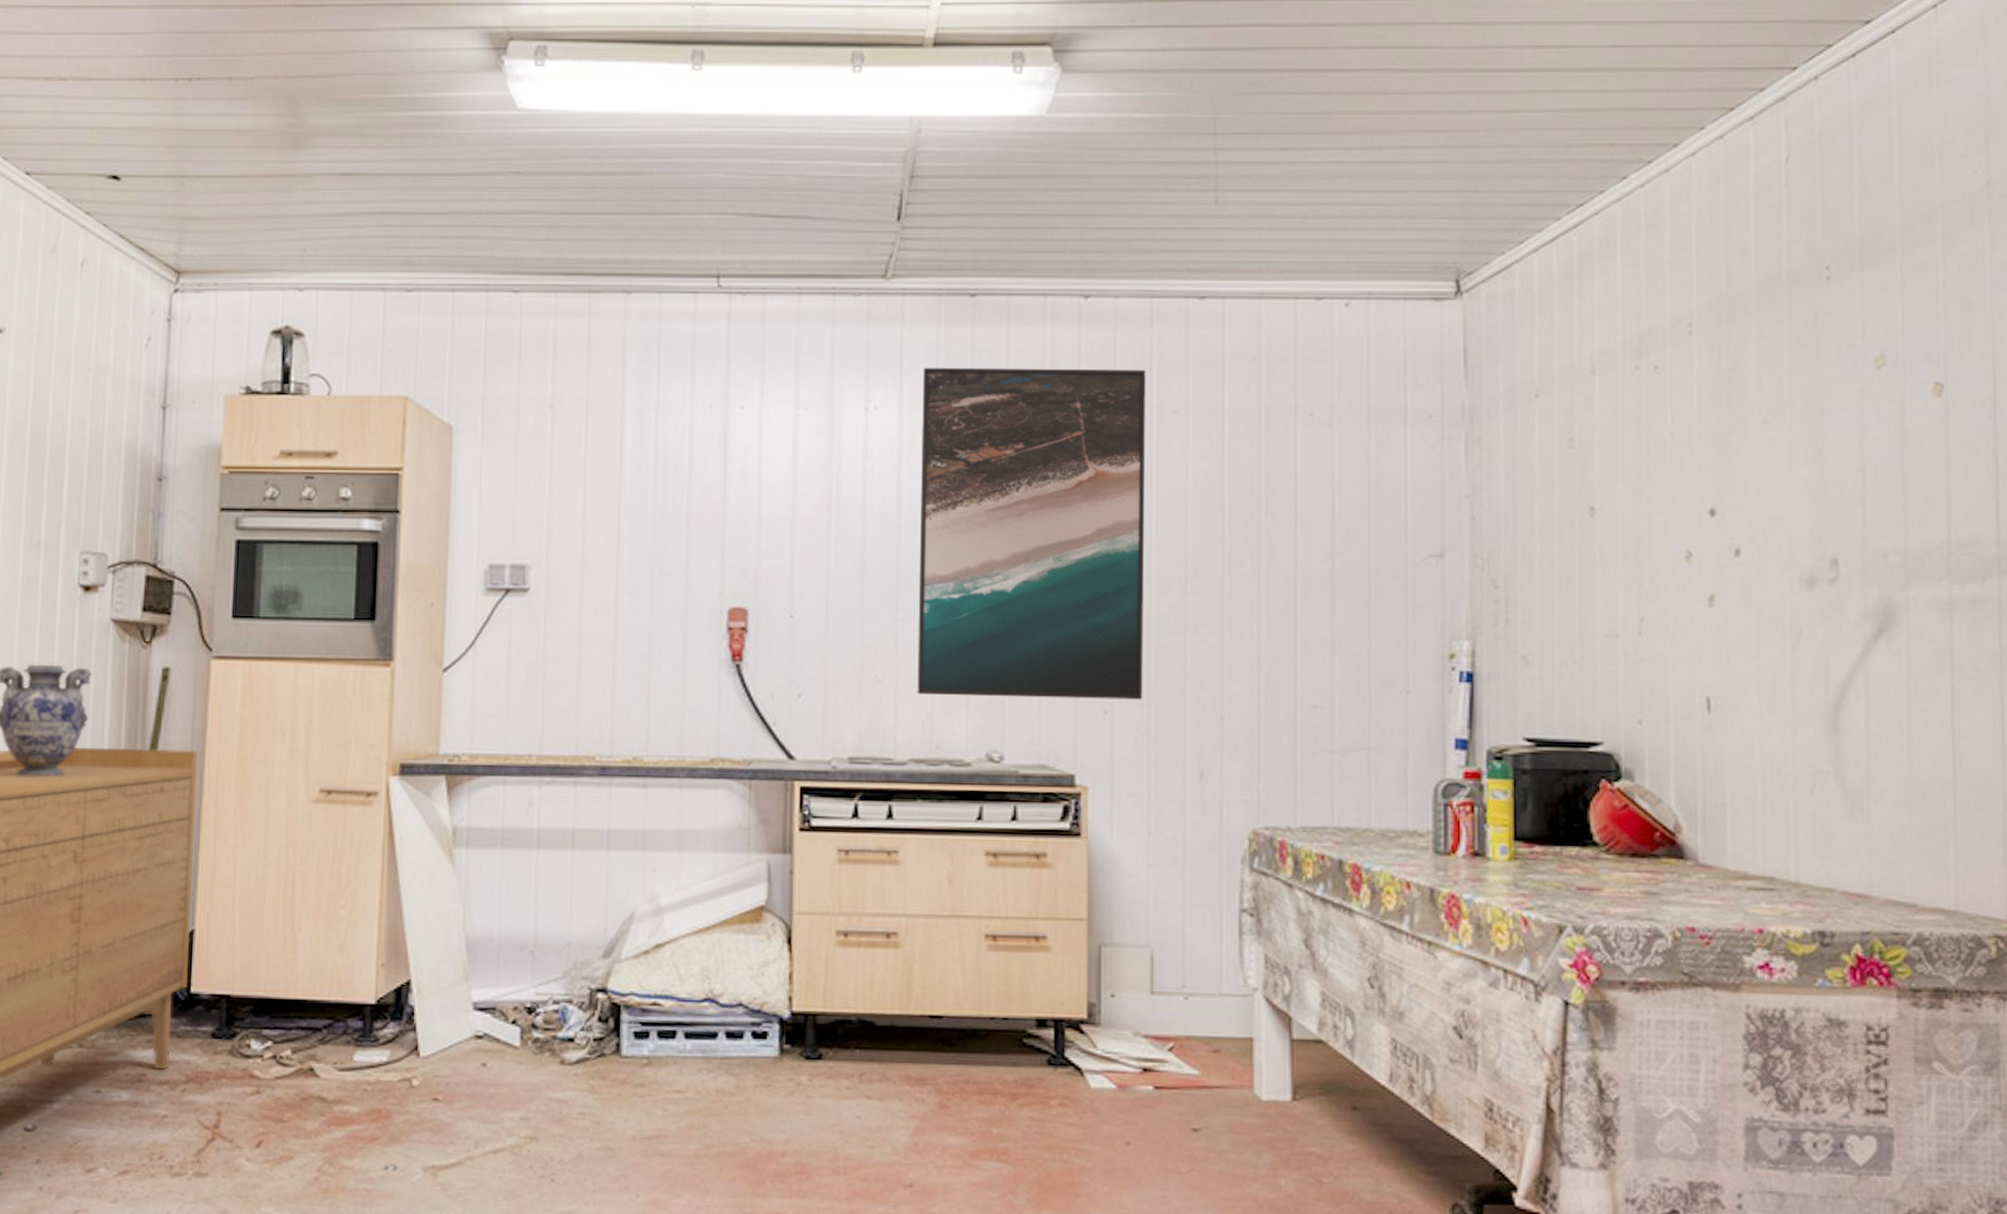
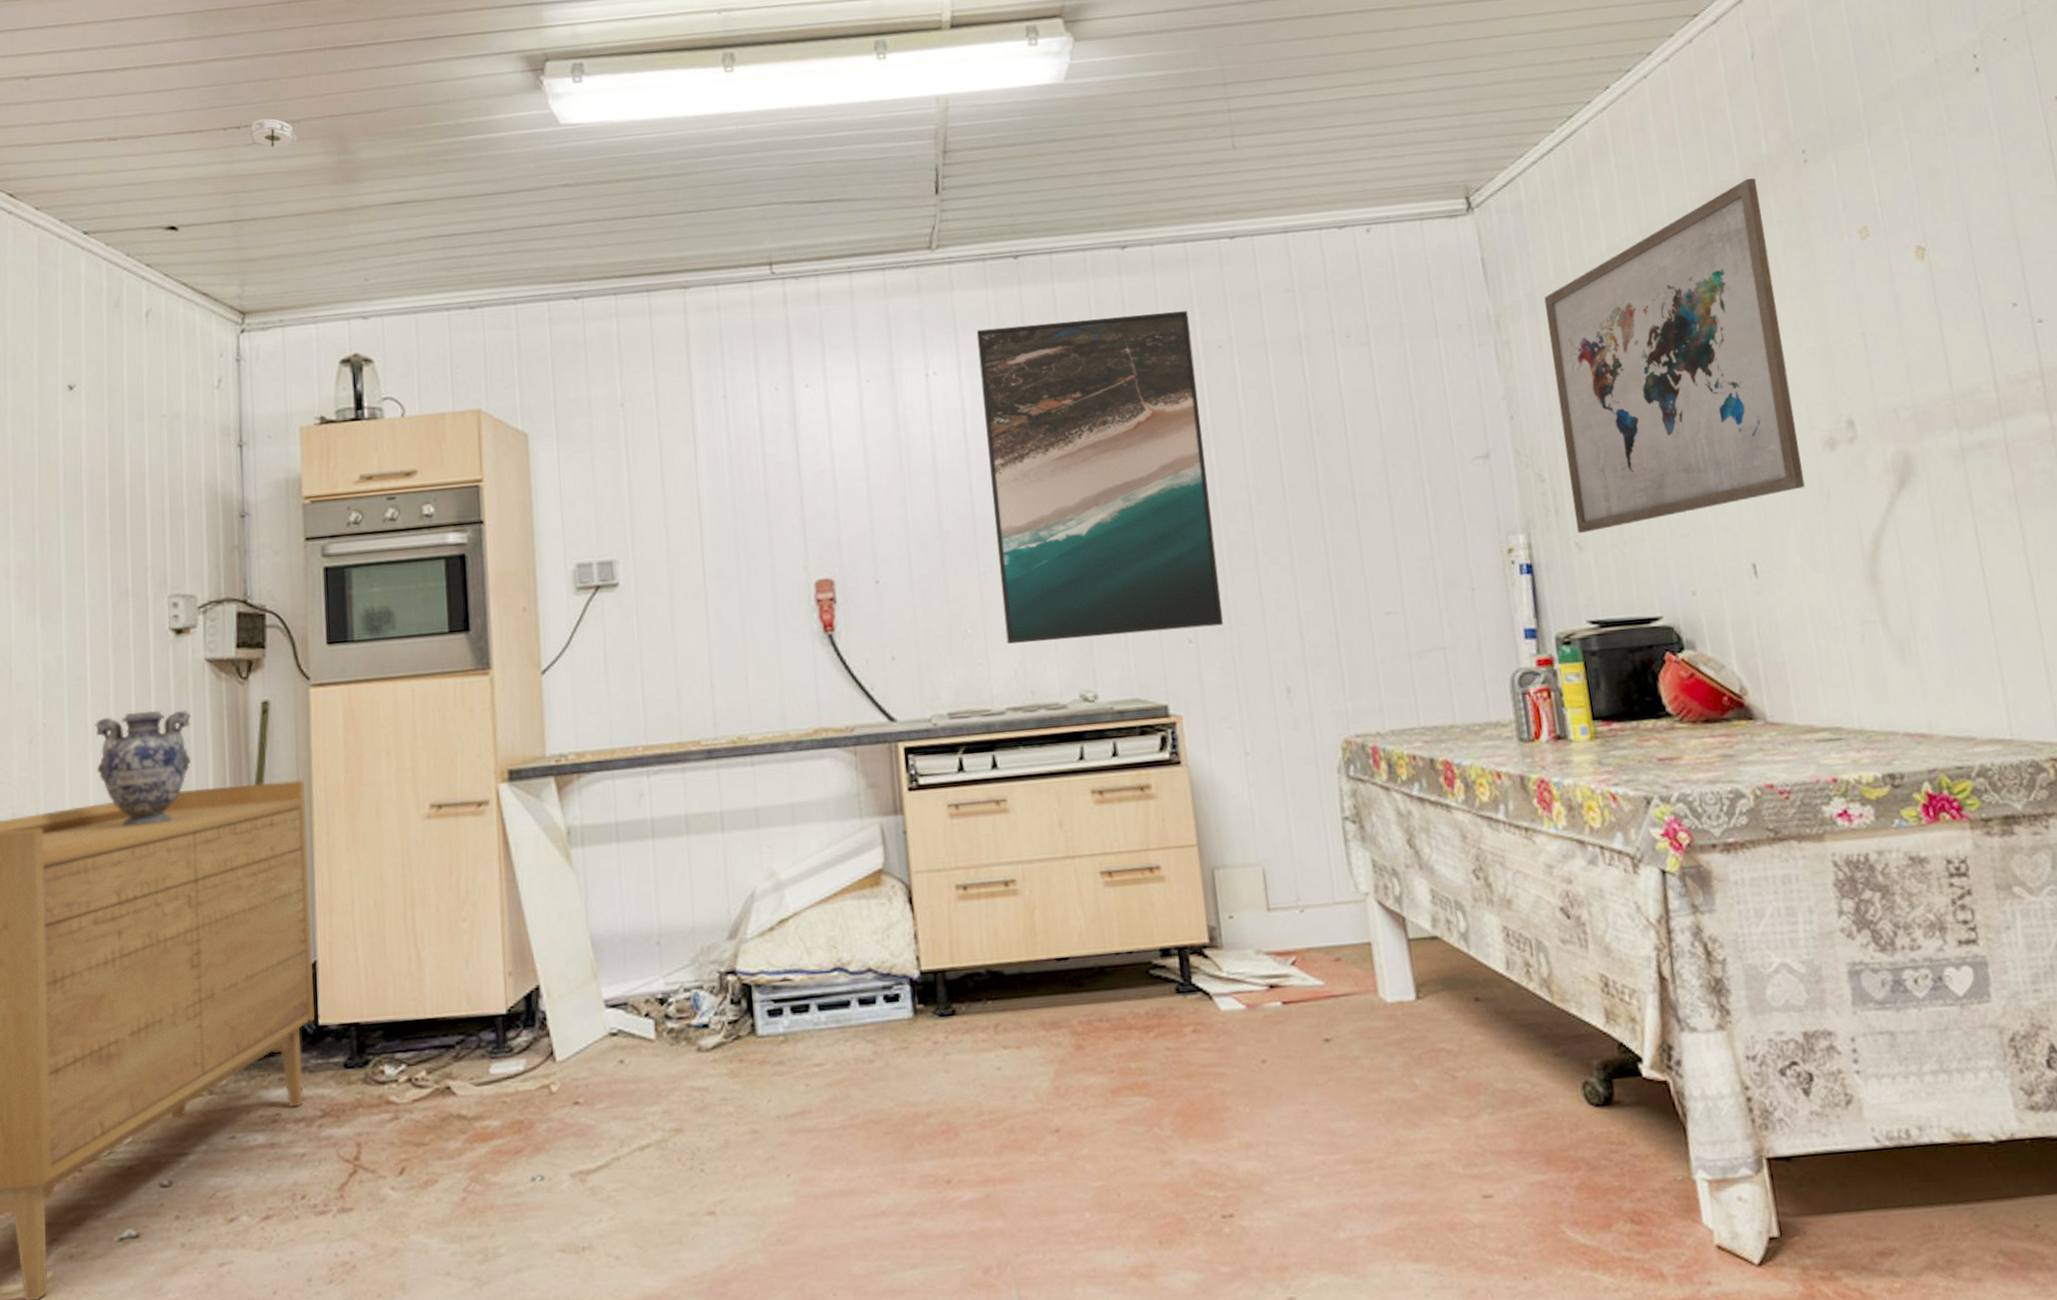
smoke detector: none [196,73,248,104] -> present [246,119,297,147]
wall art: none [1524,291,1775,647] -> present [1544,178,1805,534]

